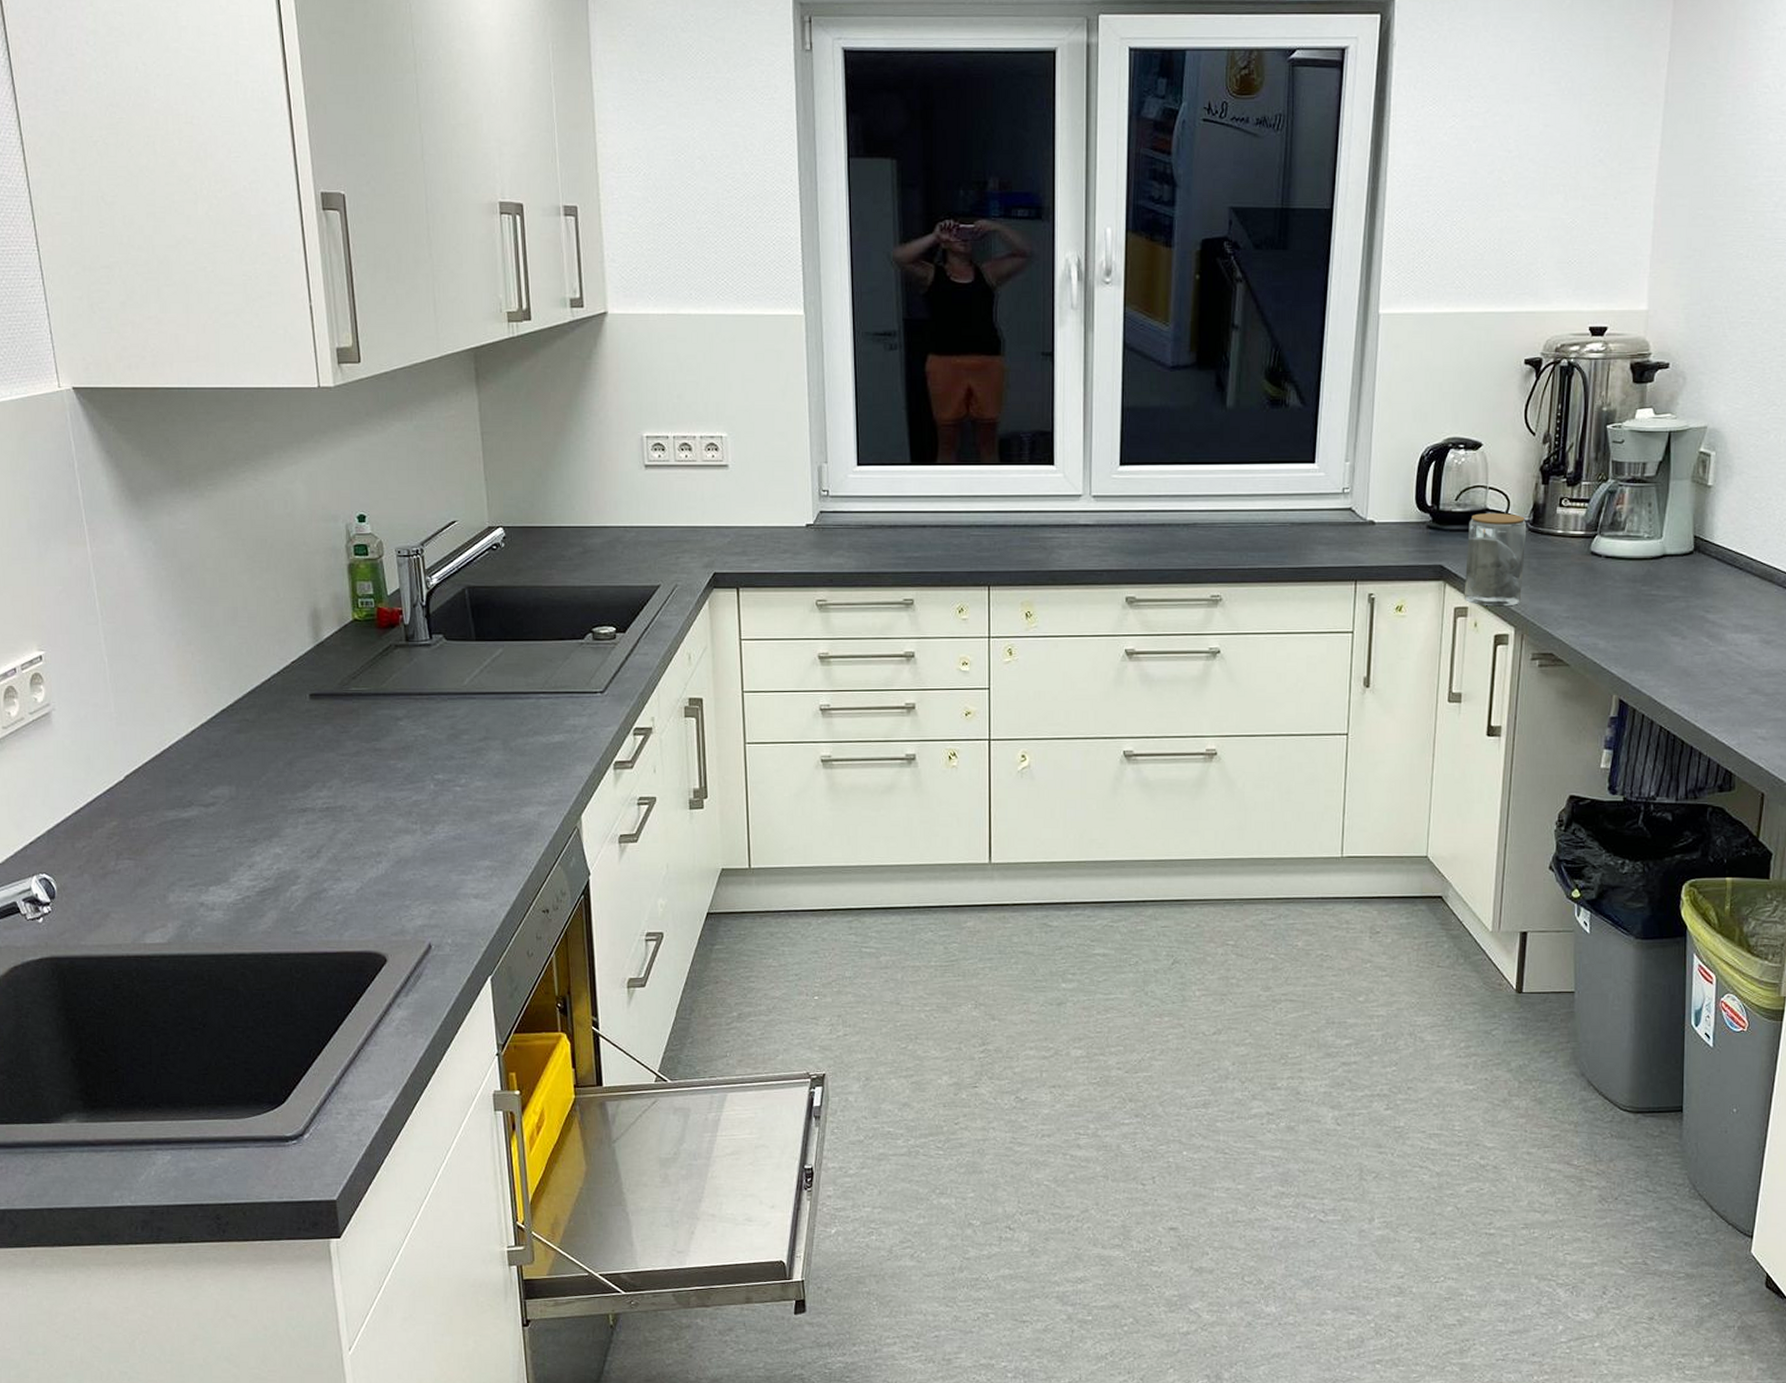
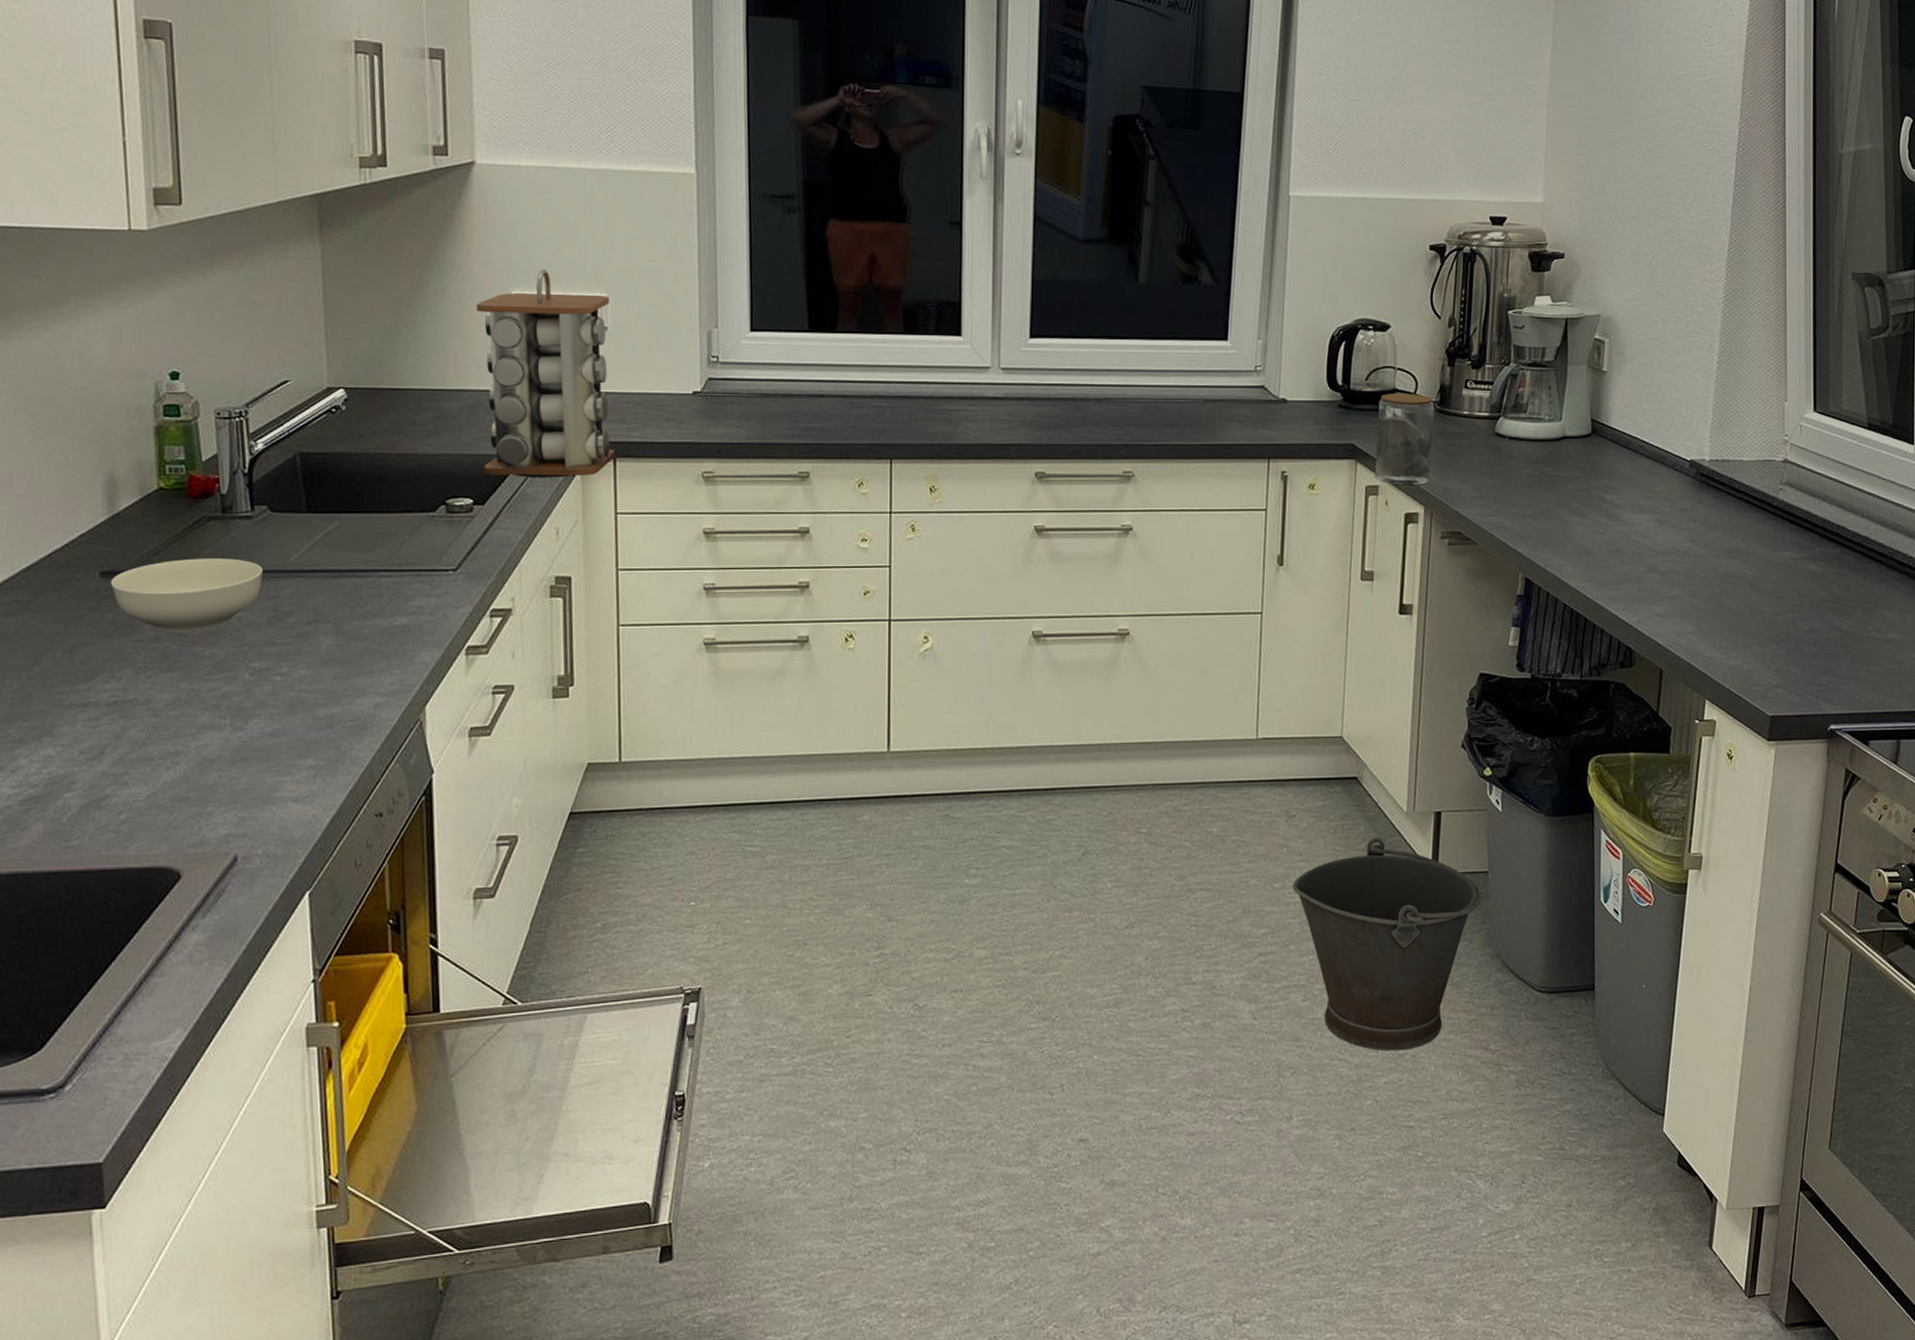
bowl: none [318,682,441,747] -> present [110,558,263,632]
spice rack: none [613,412,738,607] -> present [476,269,615,478]
bucket: none [1376,955,1568,1162] -> present [1292,838,1482,1051]

